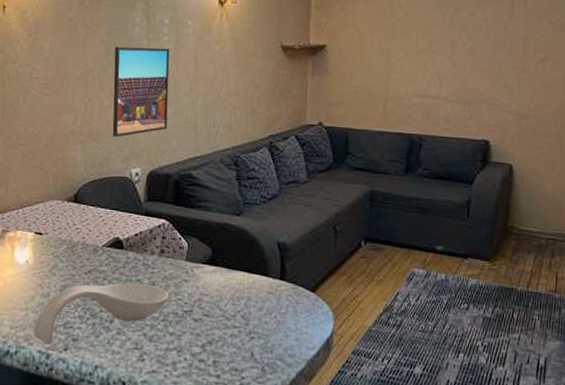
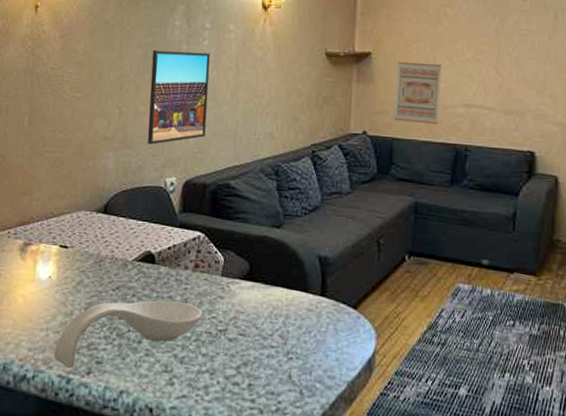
wall art: none [349,53,396,115] -> present [393,61,442,125]

